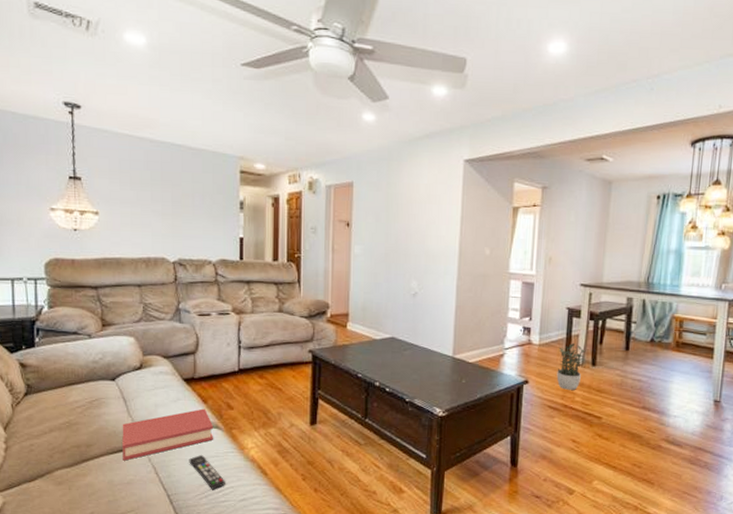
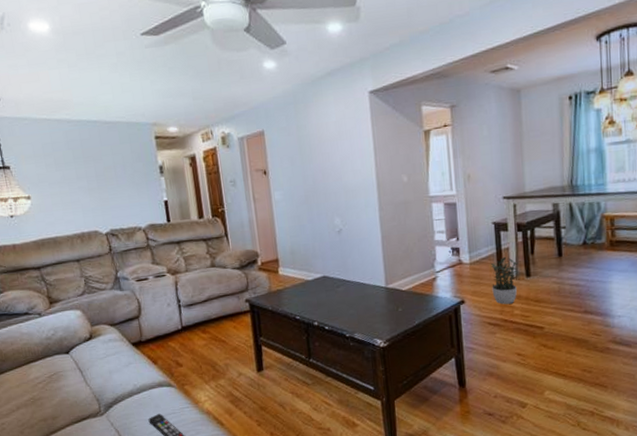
hardback book: present [122,408,213,461] -> none [81,369,168,428]

